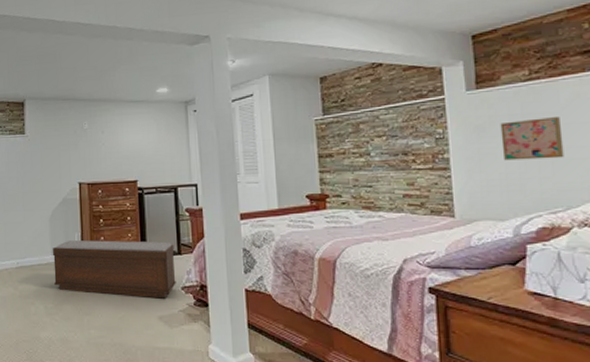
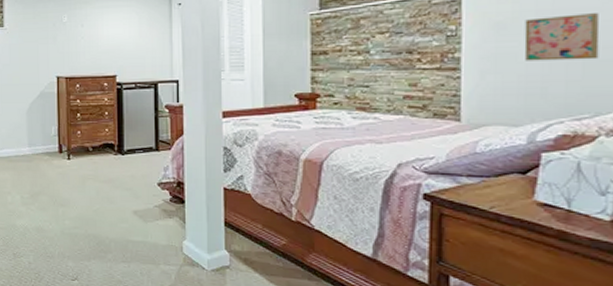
bench: present [52,240,176,299] -> none [29,134,153,194]

